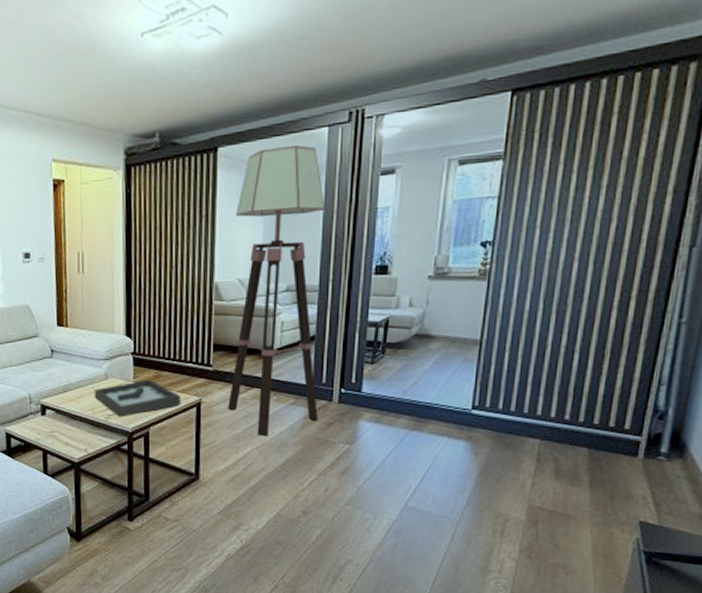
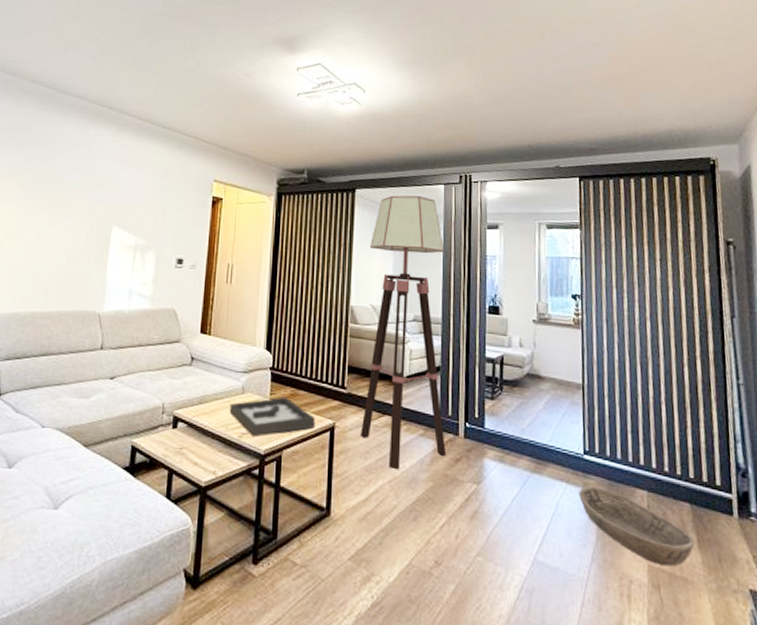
basket: none [461,439,585,505] -> present [579,486,694,566]

